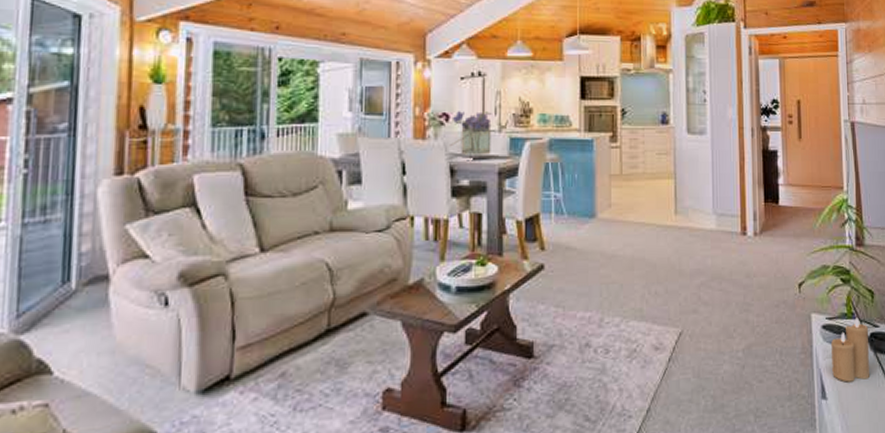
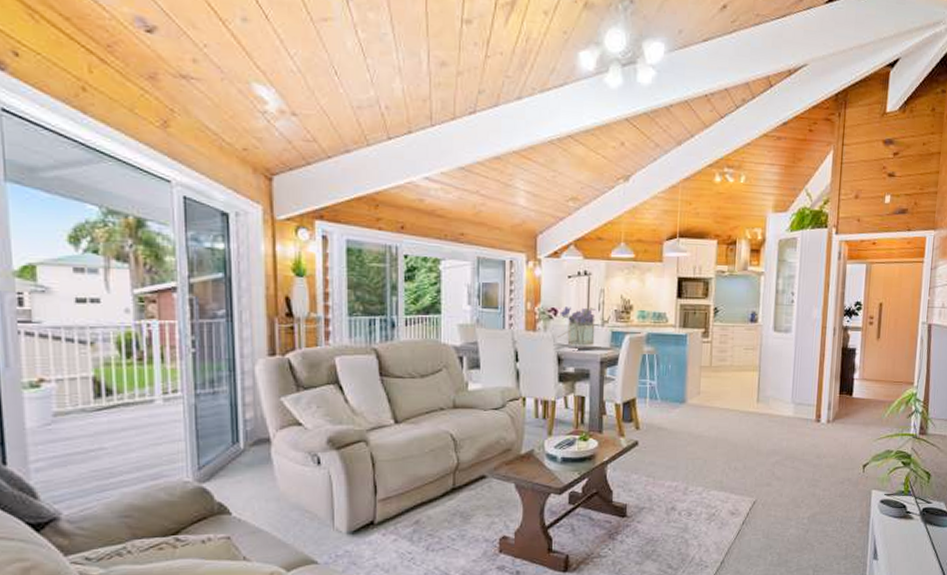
candle: present [830,317,870,383] -> none [885,495,922,547]

